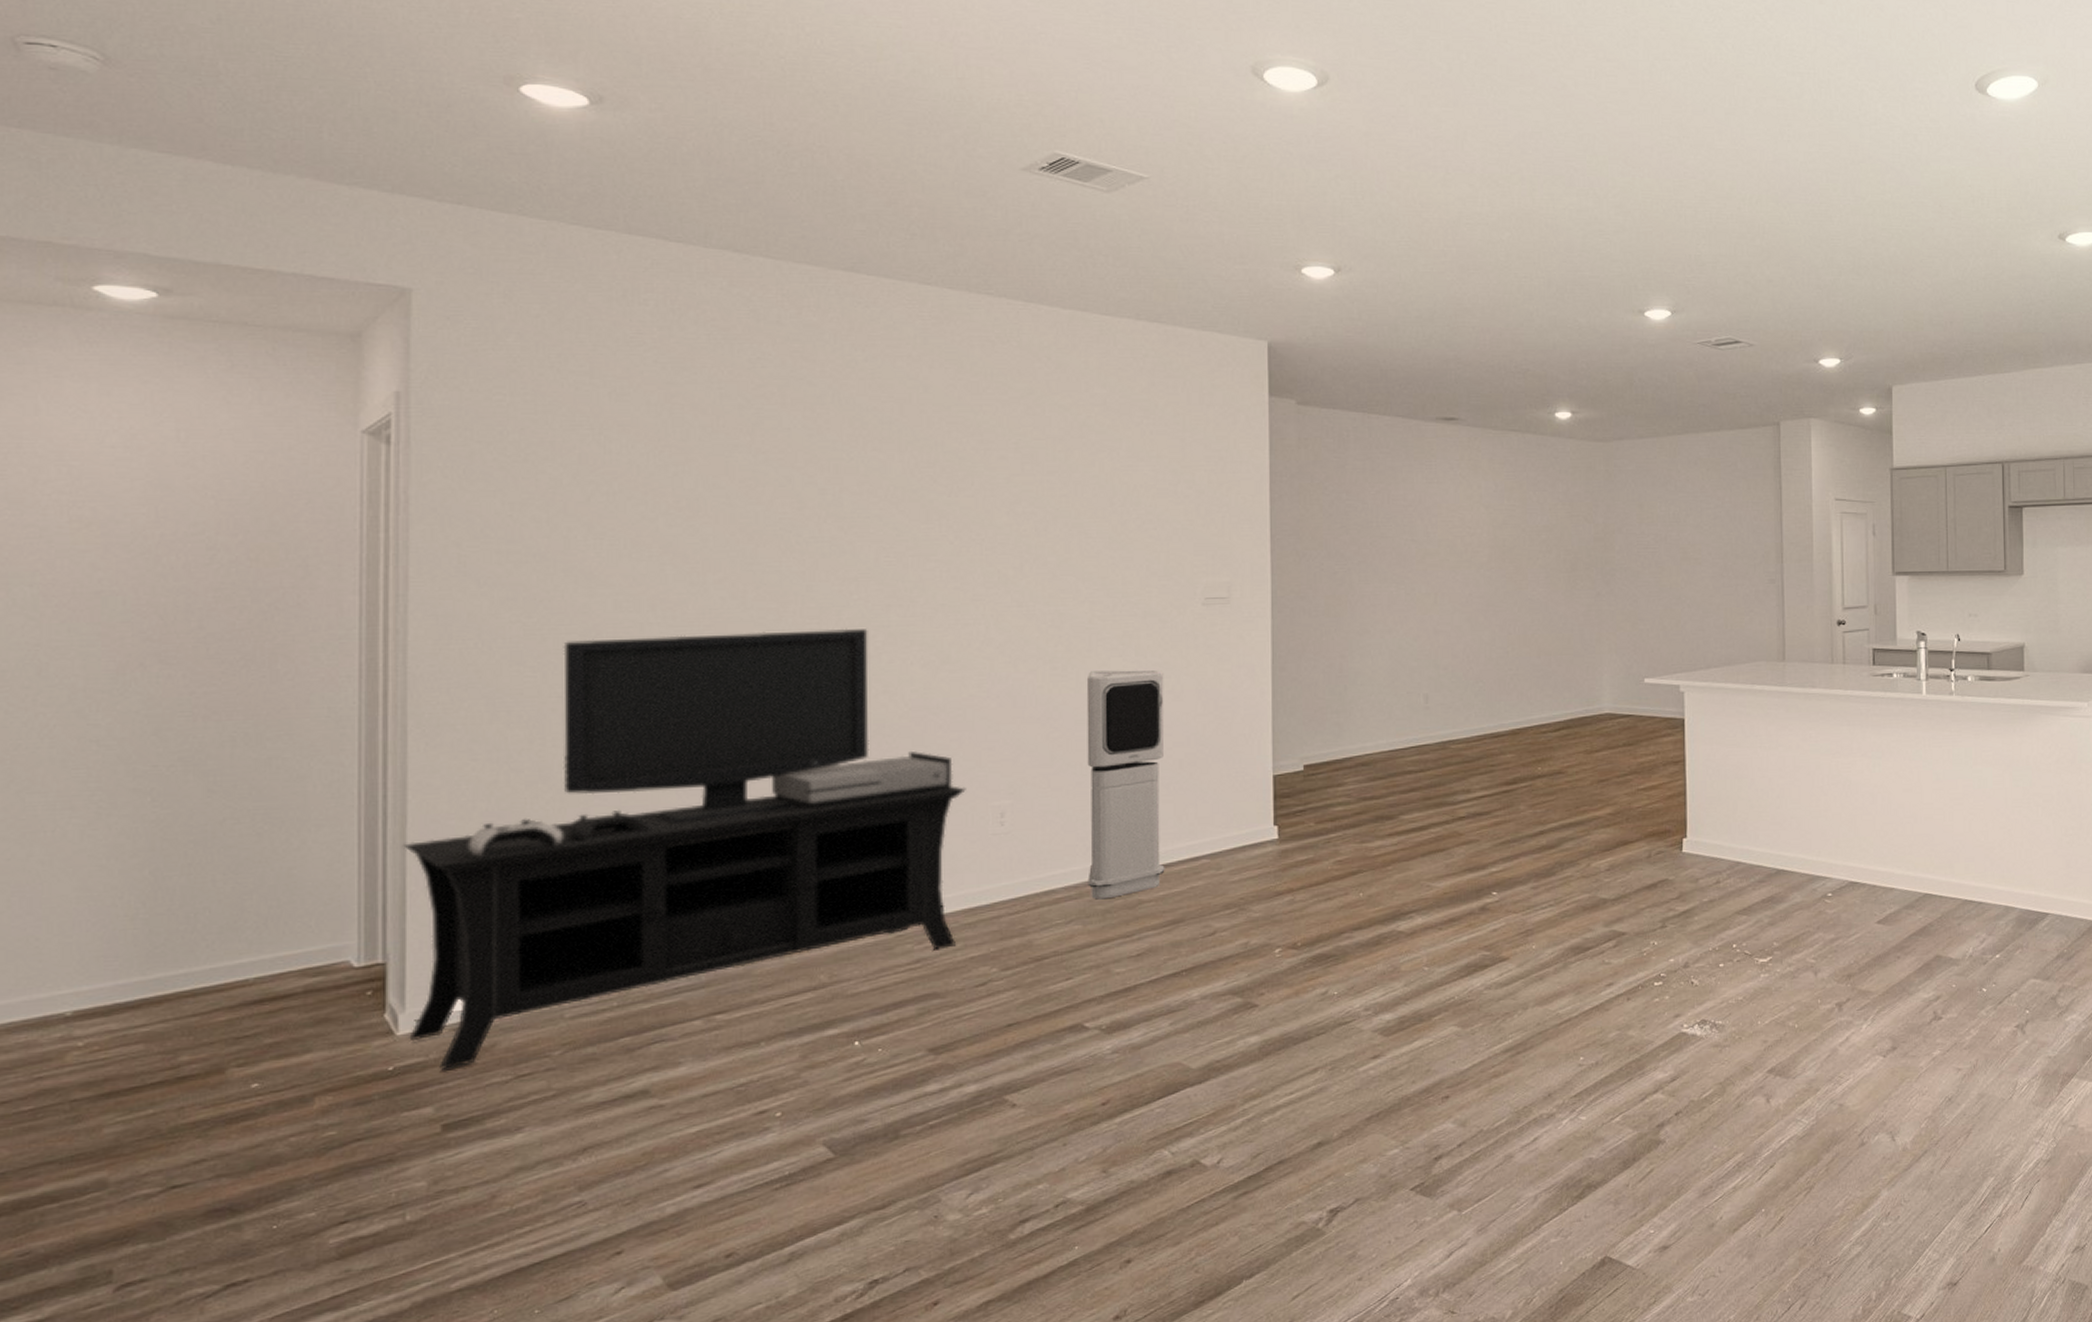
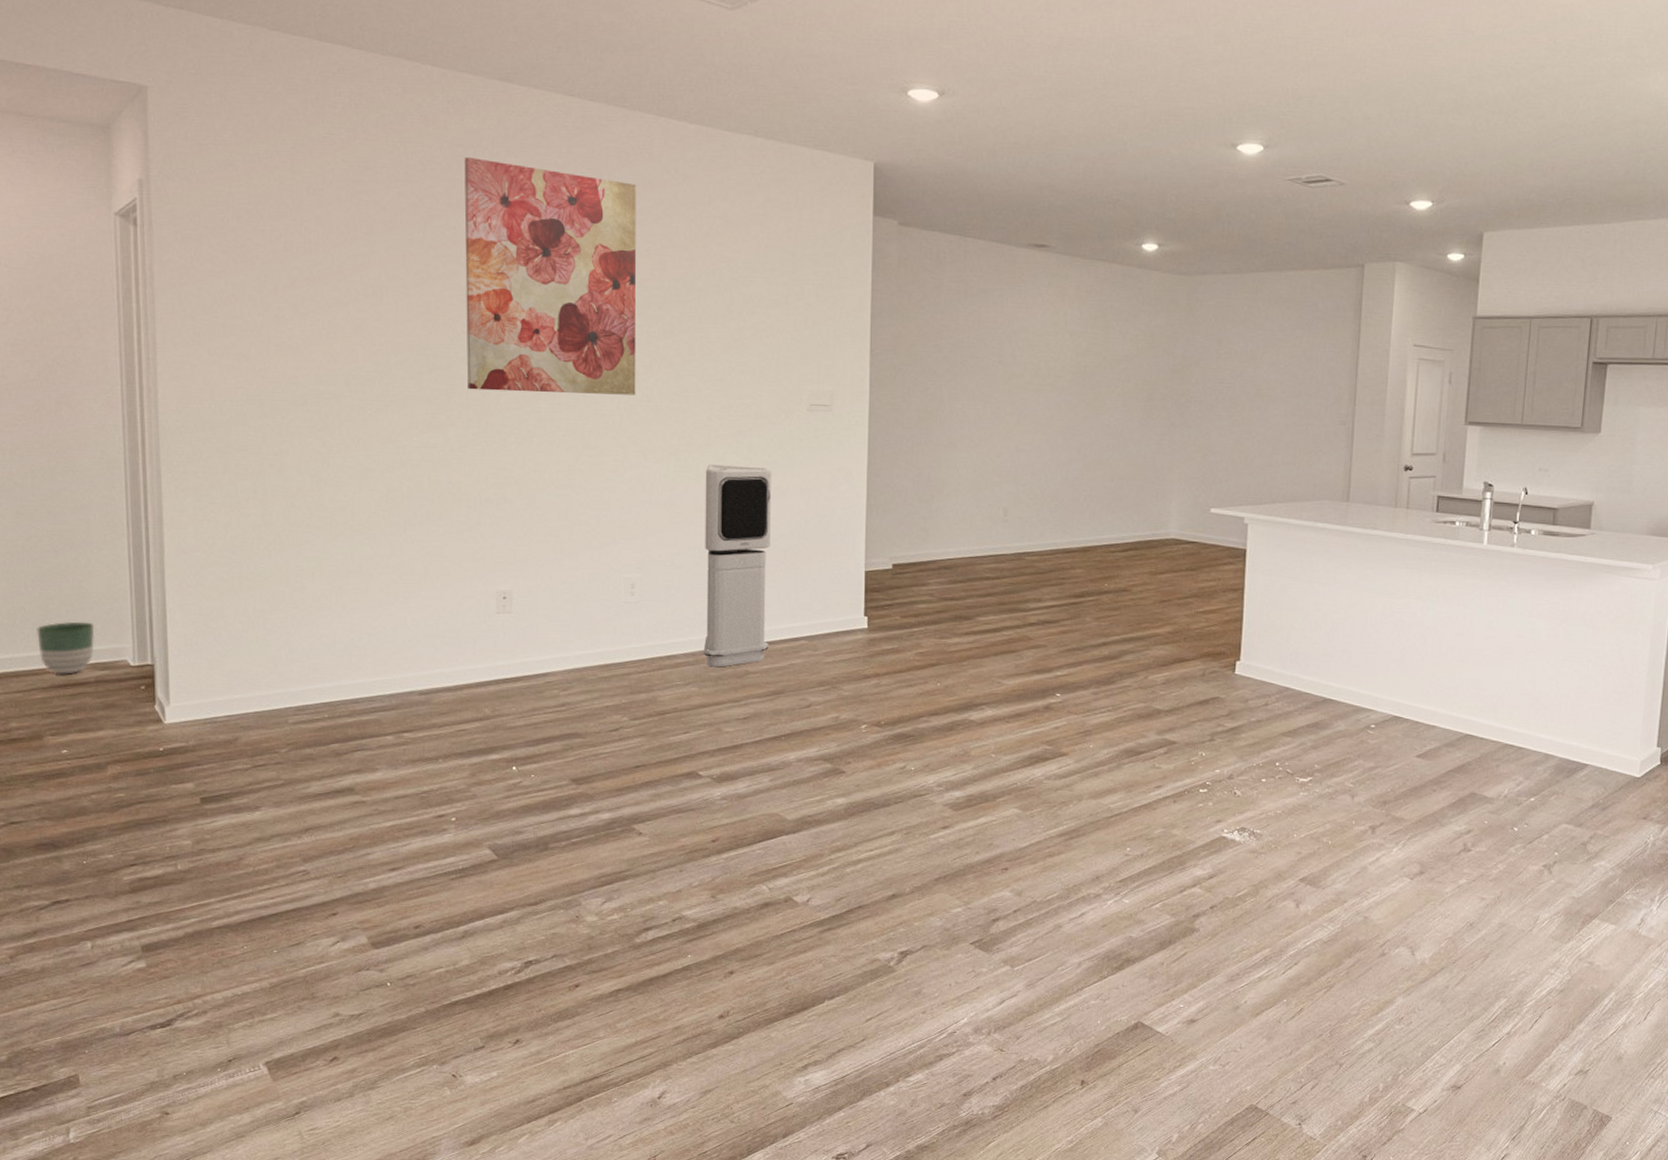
planter: none [226,918,307,987] -> present [37,621,95,674]
media console: present [403,628,966,1071] -> none [162,406,603,756]
wall art: none [801,352,1004,607] -> present [464,156,637,395]

